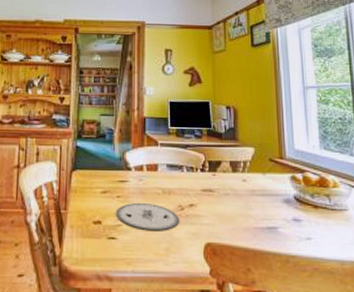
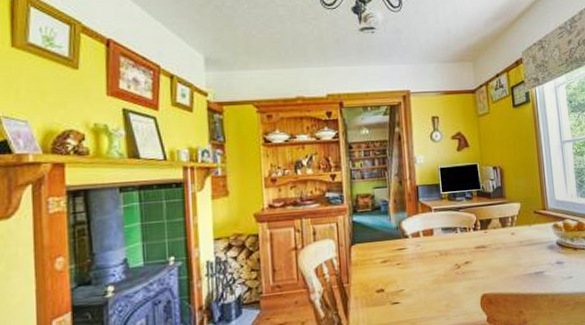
plate: present [116,202,180,231] -> none [398,266,458,291]

